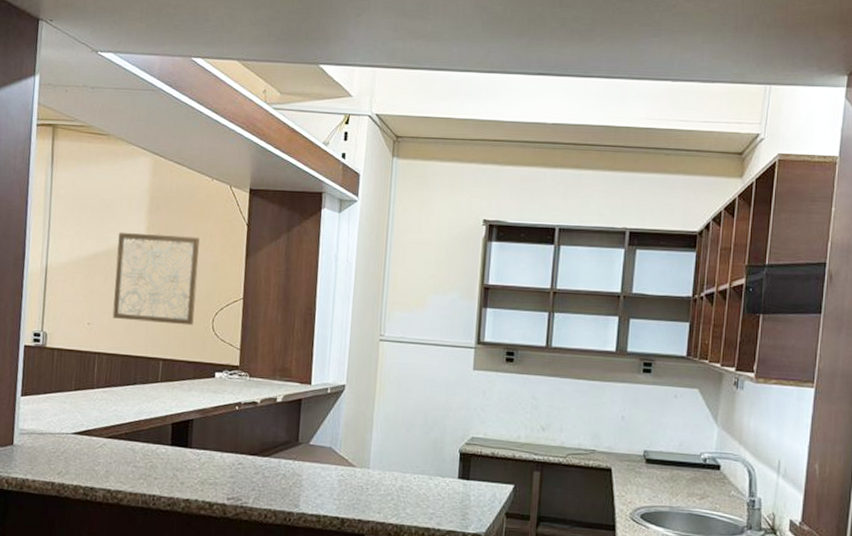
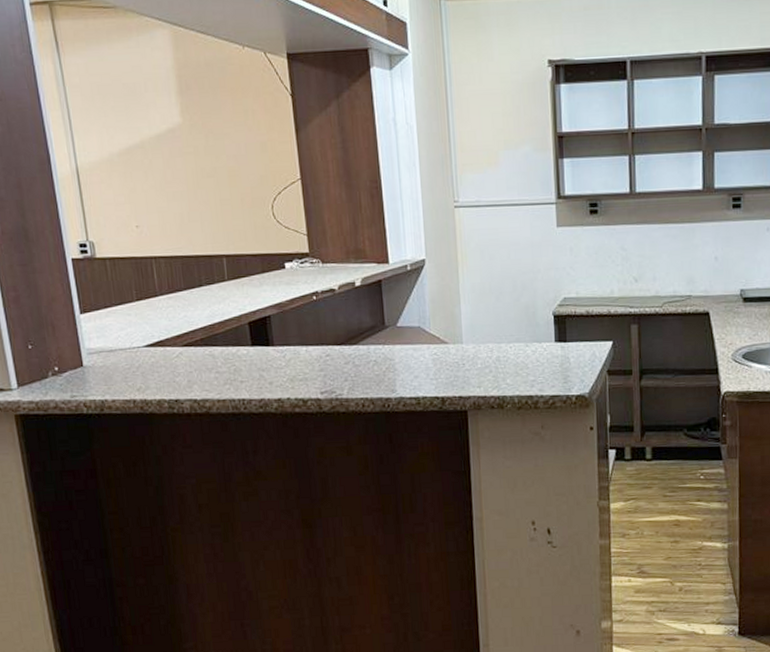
wall art: present [112,232,200,326] -> none [150,115,252,218]

